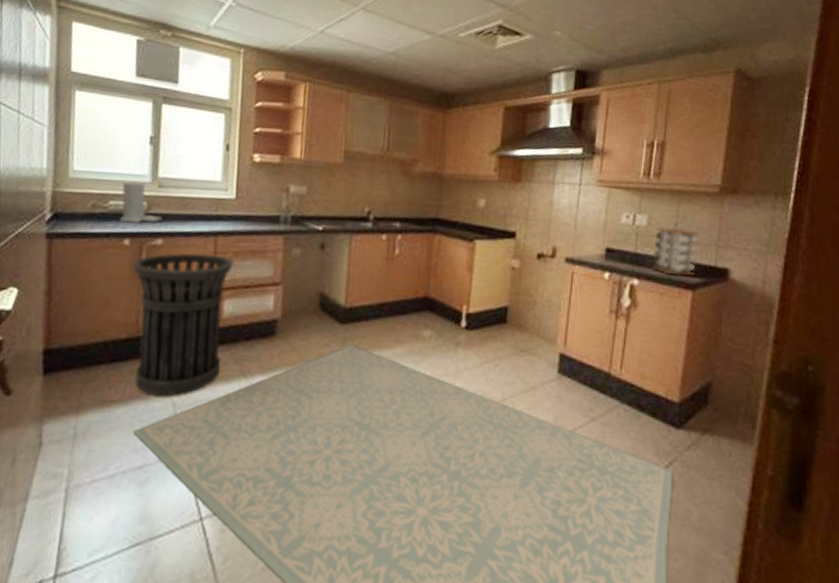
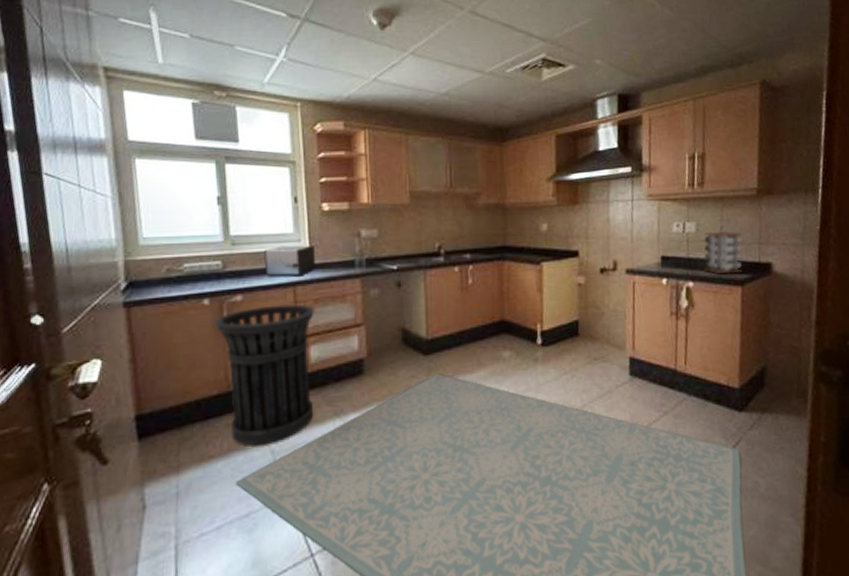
paper towel: present [120,181,163,224] -> none [195,242,240,283]
toaster: none [188,193,241,227] -> present [264,245,316,278]

